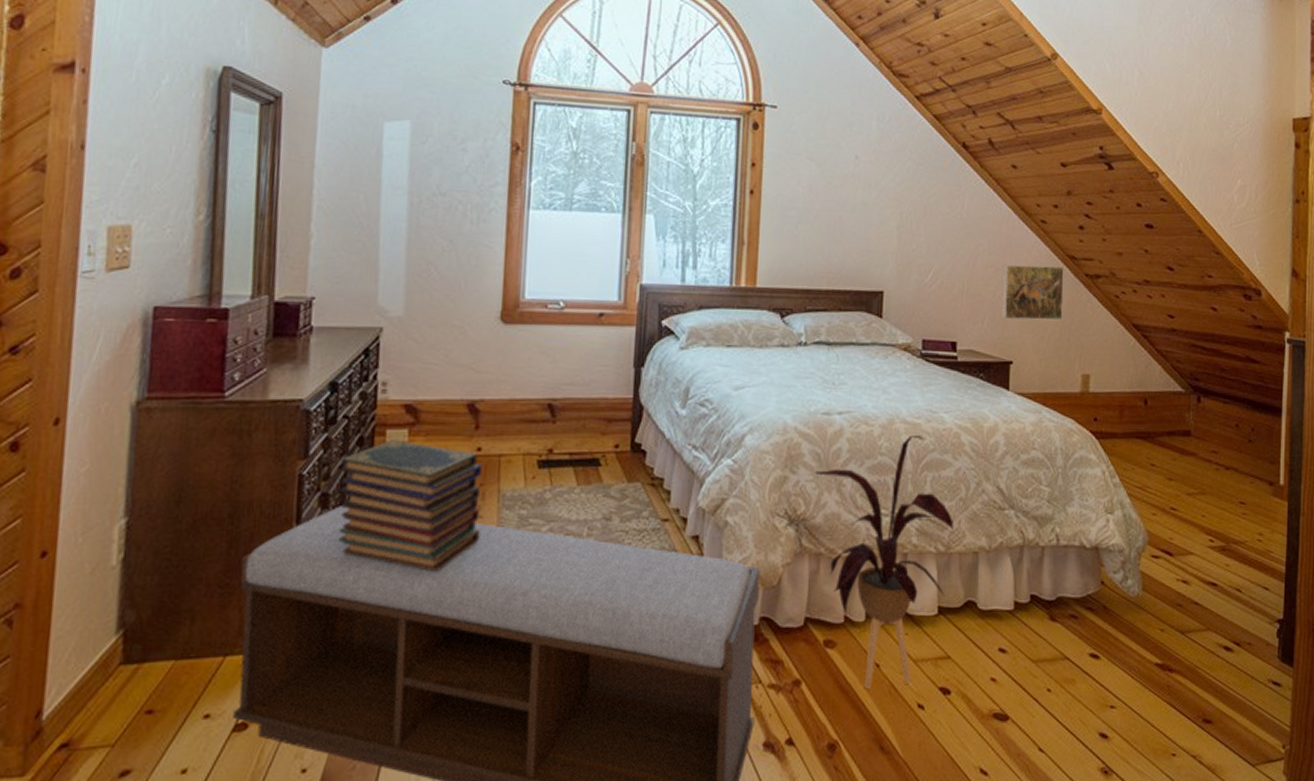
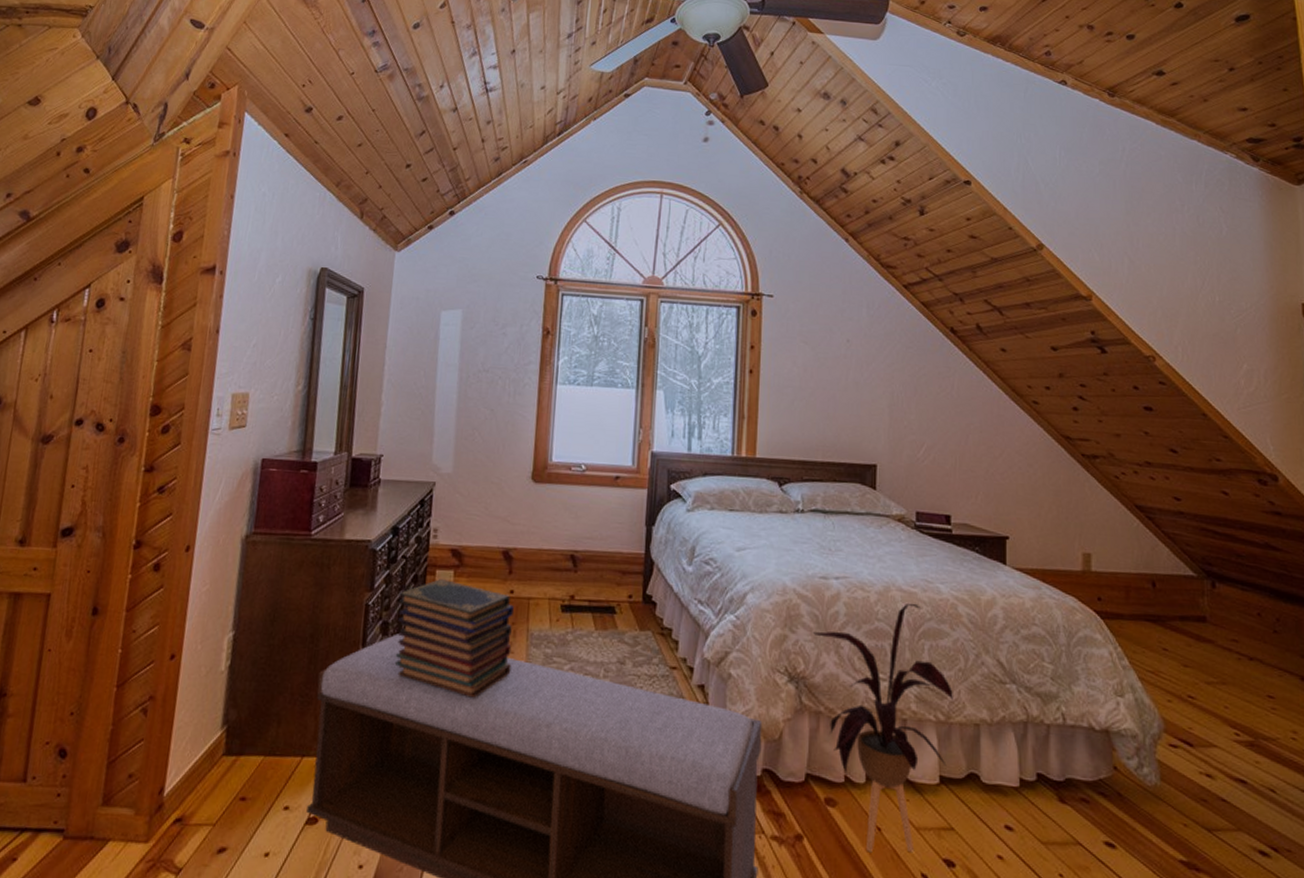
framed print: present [1002,264,1064,321] -> none [996,442,1060,499]

